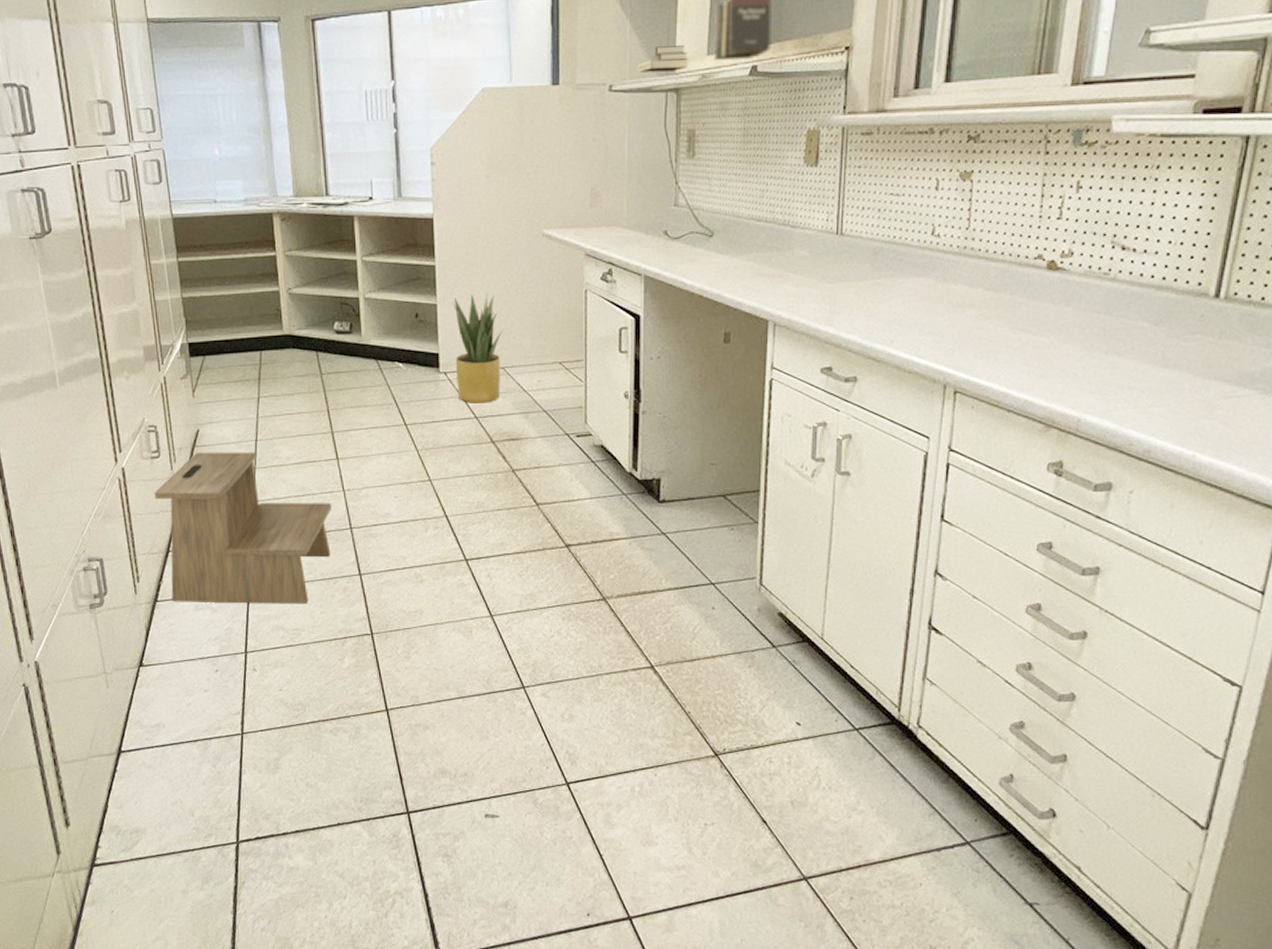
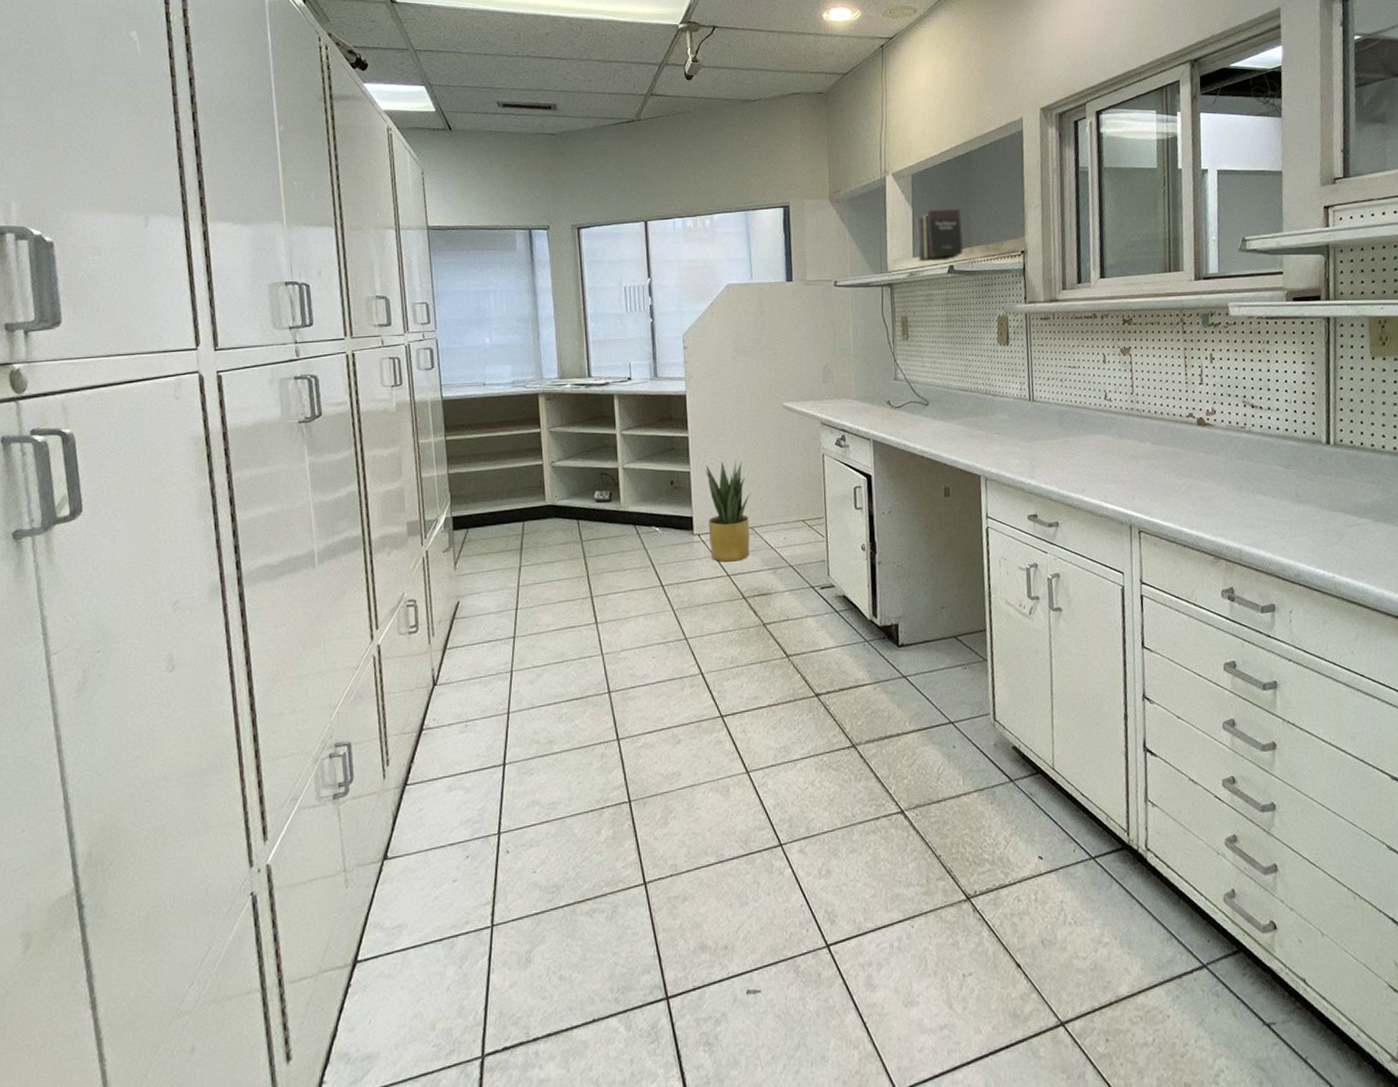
step stool: present [154,452,332,603] -> none [410,620,590,785]
books: present [637,45,688,73] -> none [856,249,898,271]

